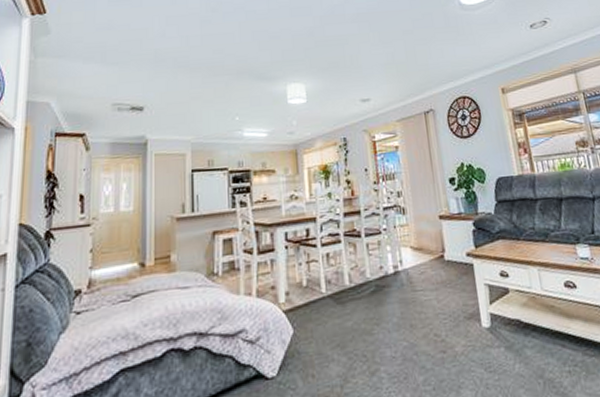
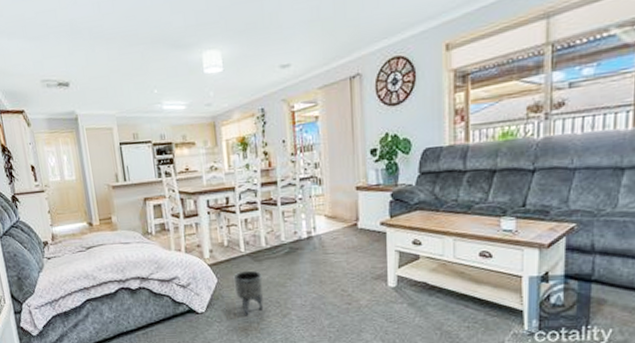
planter: none [312,315,348,378] -> present [233,270,264,316]

